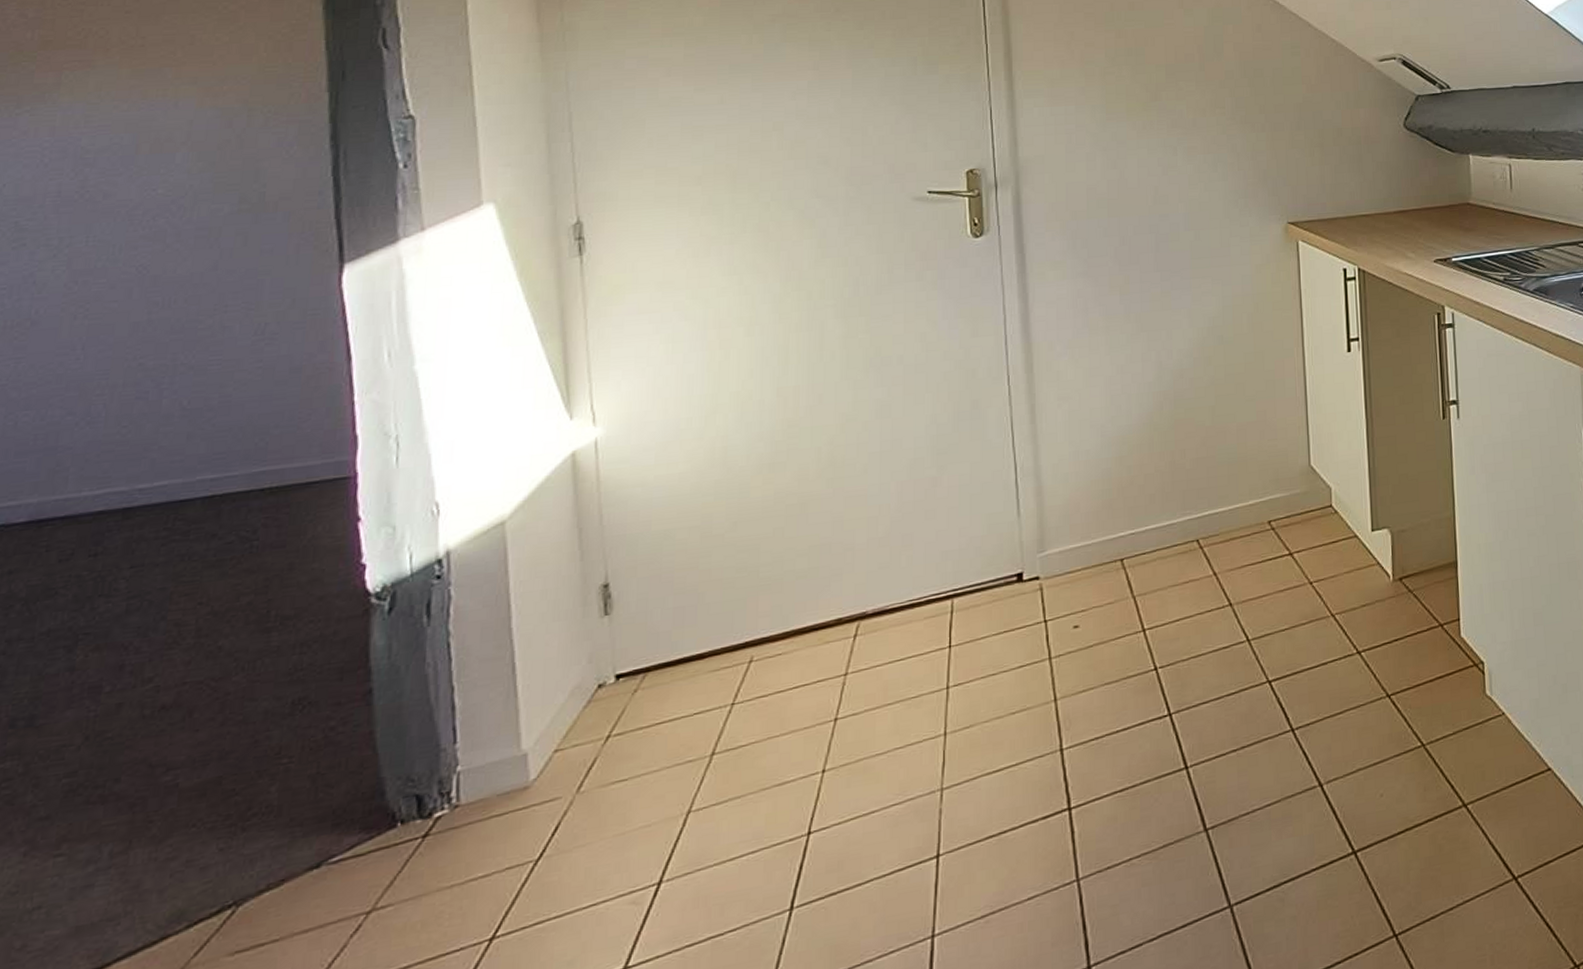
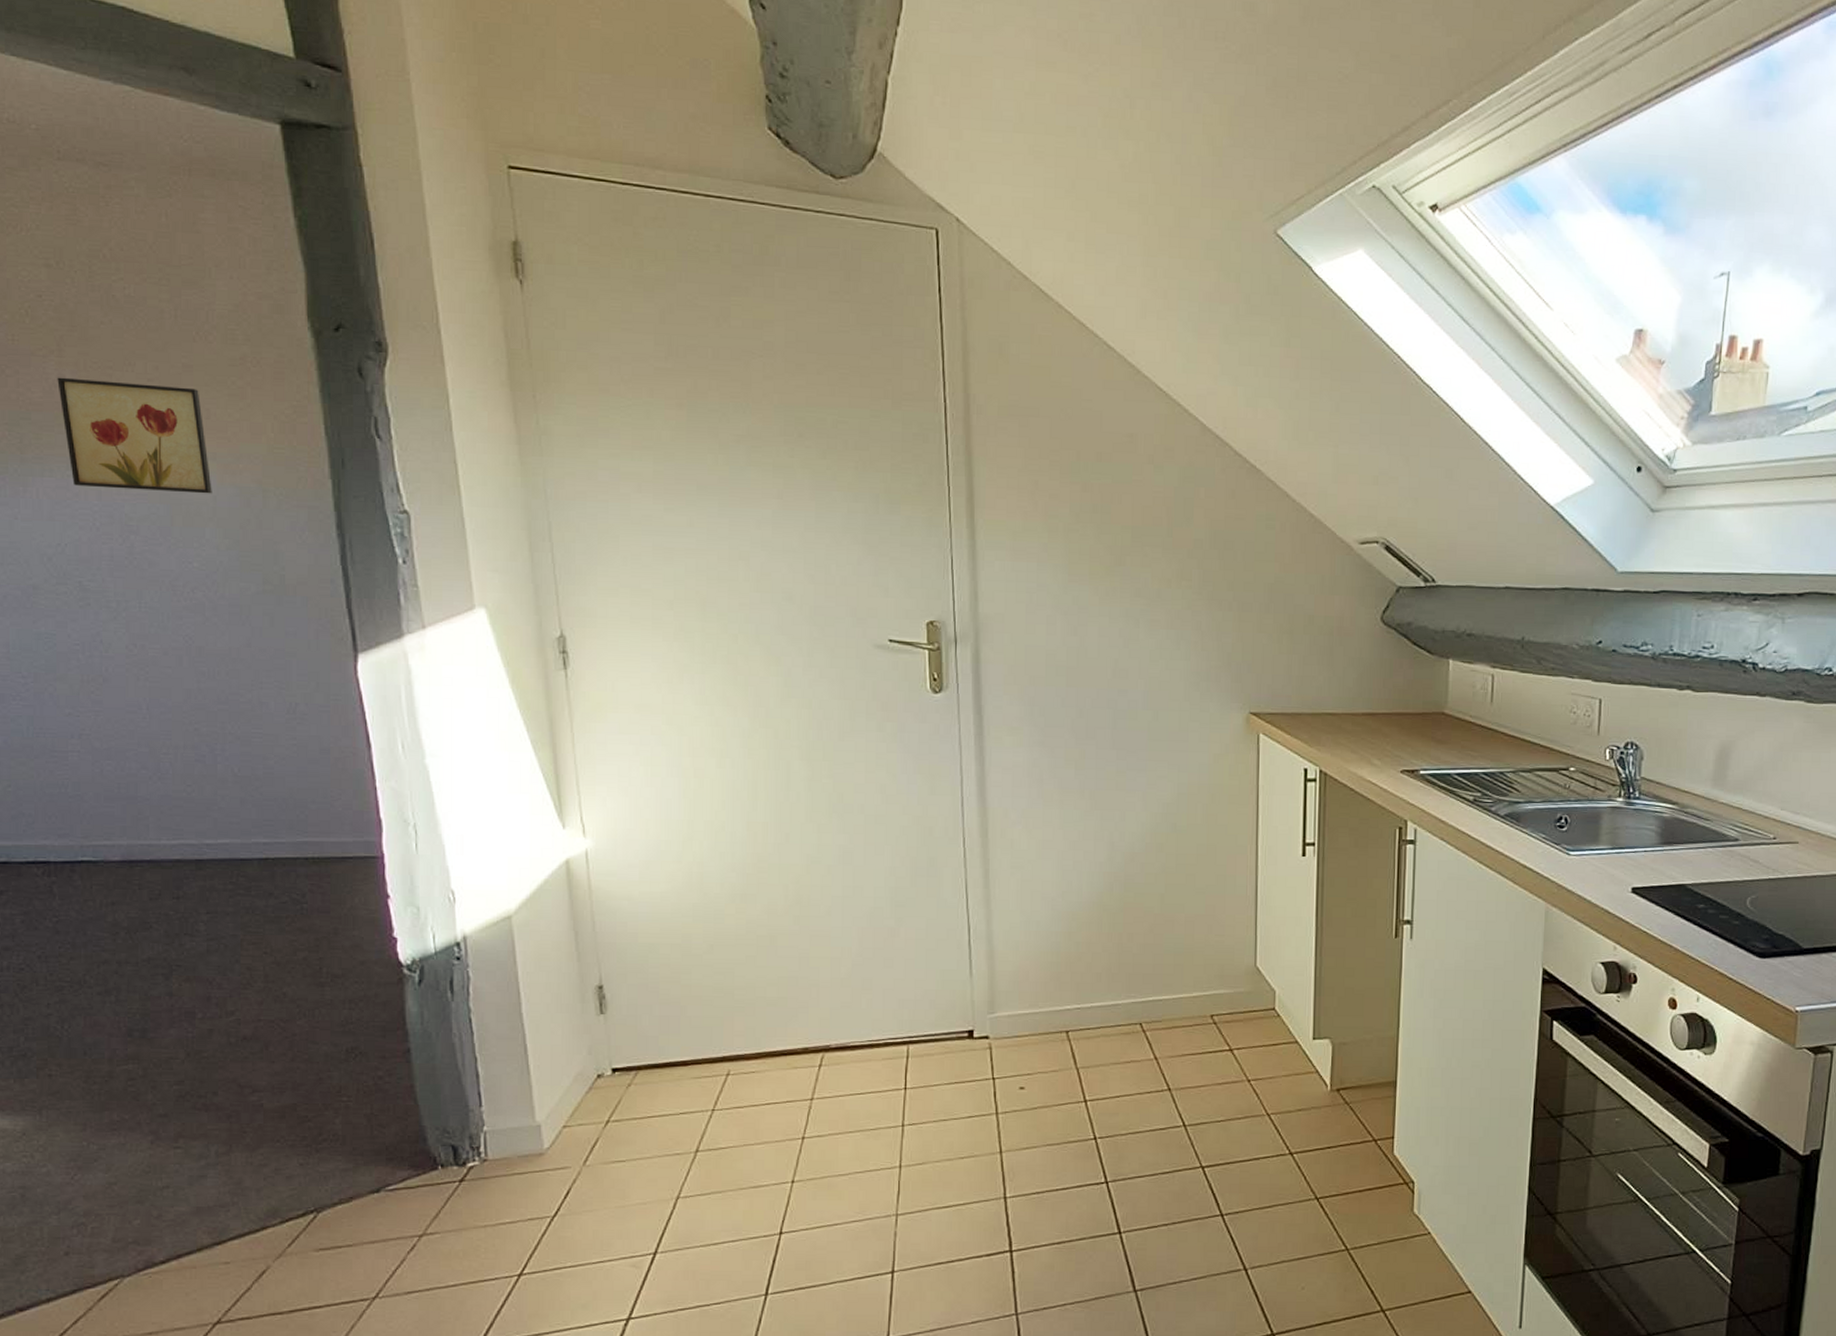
wall art: none [16,16,189,124] -> present [57,377,212,494]

